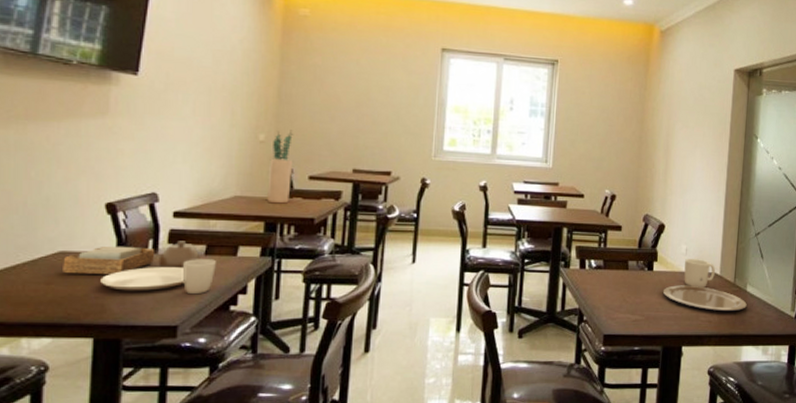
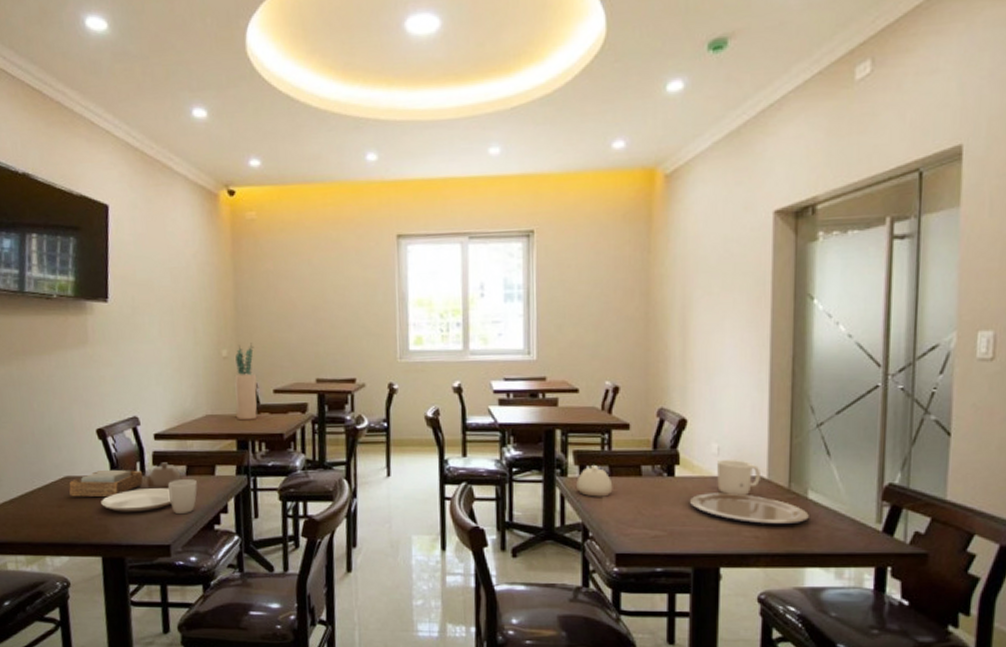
sugar bowl: none [575,259,606,286] -> present [575,465,613,497]

